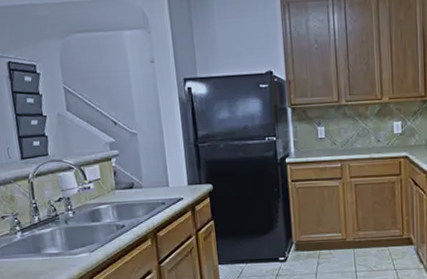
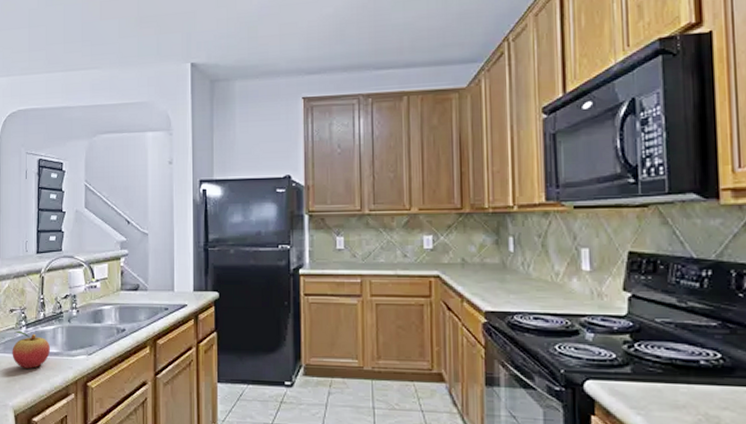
fruit: none [9,235,51,271] -> present [12,330,50,369]

